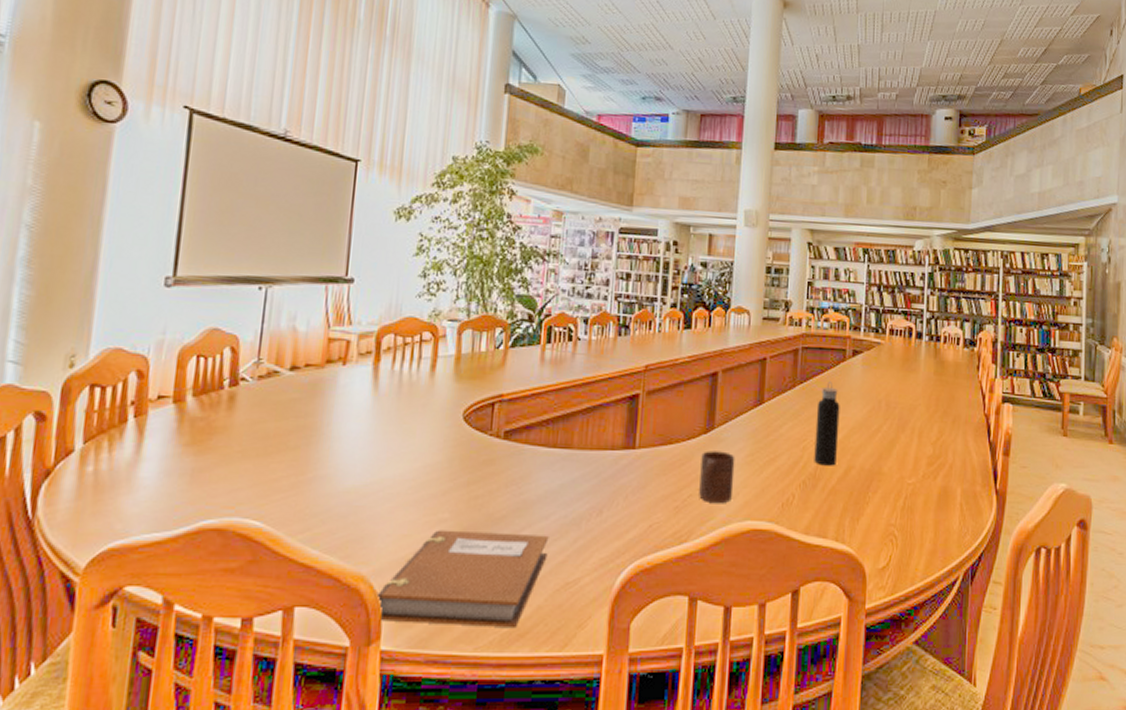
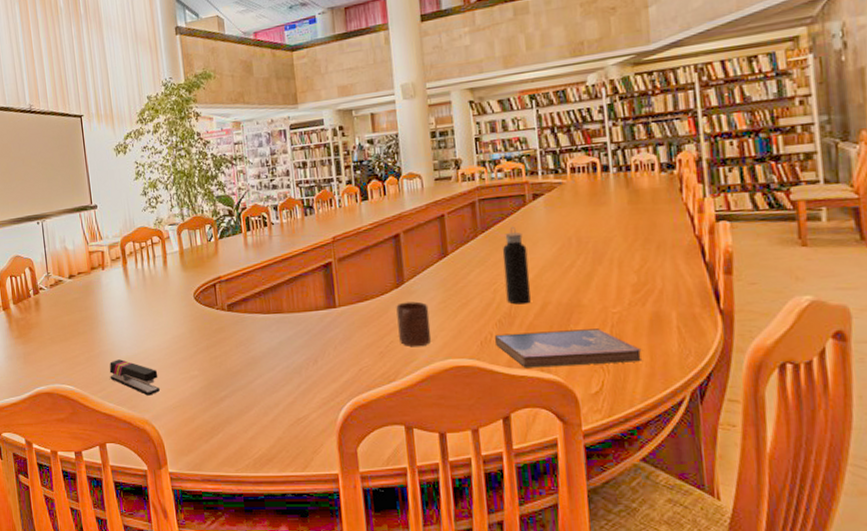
stapler: none [321,489,393,542] -> present [109,359,160,396]
notebook: present [376,530,549,629] -> none [158,382,279,455]
hardcover book: none [797,497,928,537] -> present [495,328,643,368]

